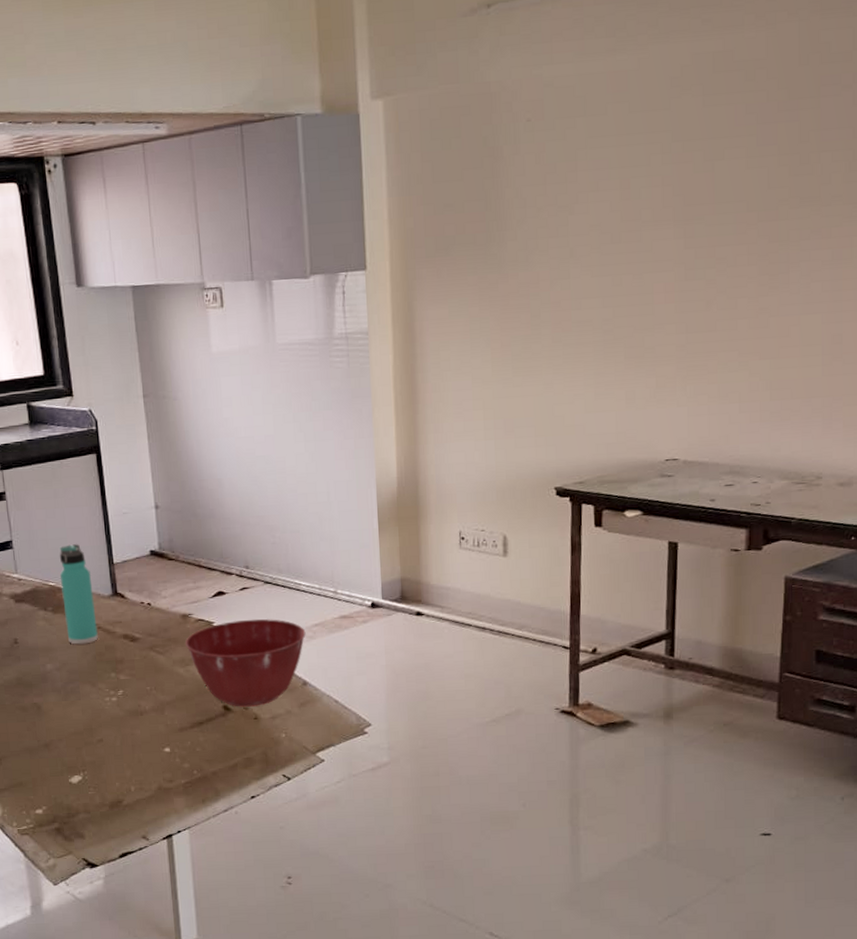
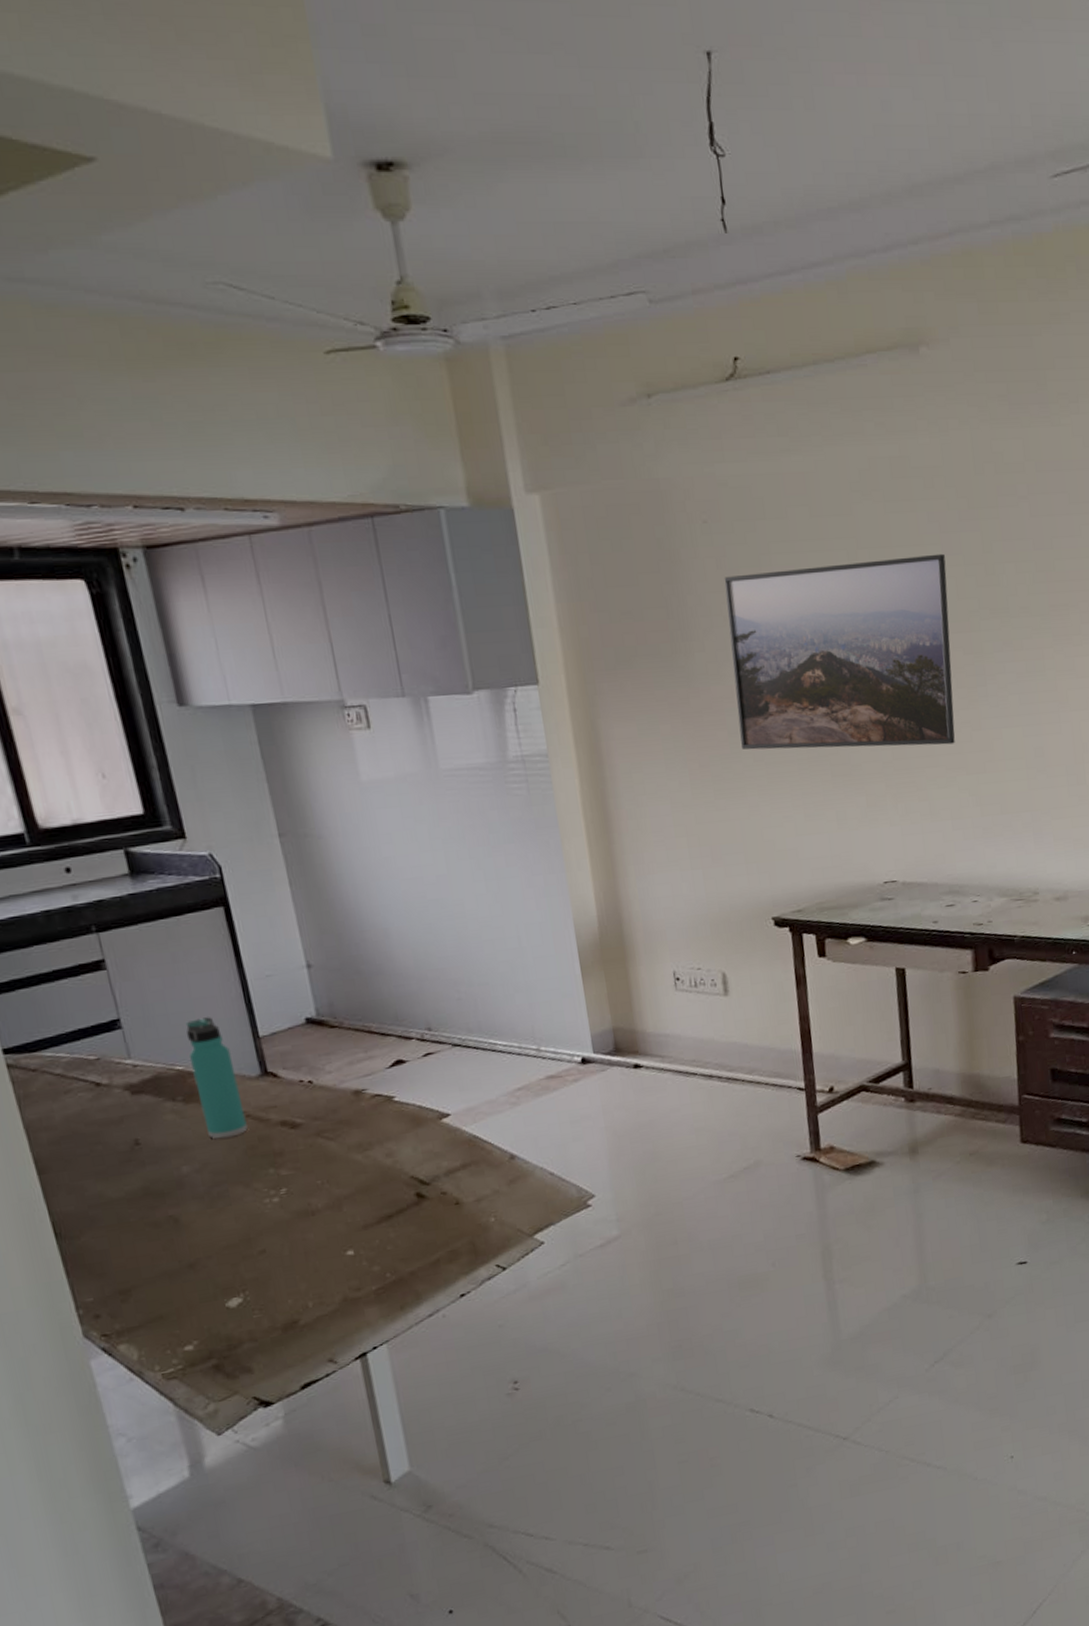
mixing bowl: present [185,619,306,707] -> none [360,1086,508,1193]
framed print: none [541,144,759,332] -> present [724,553,955,750]

